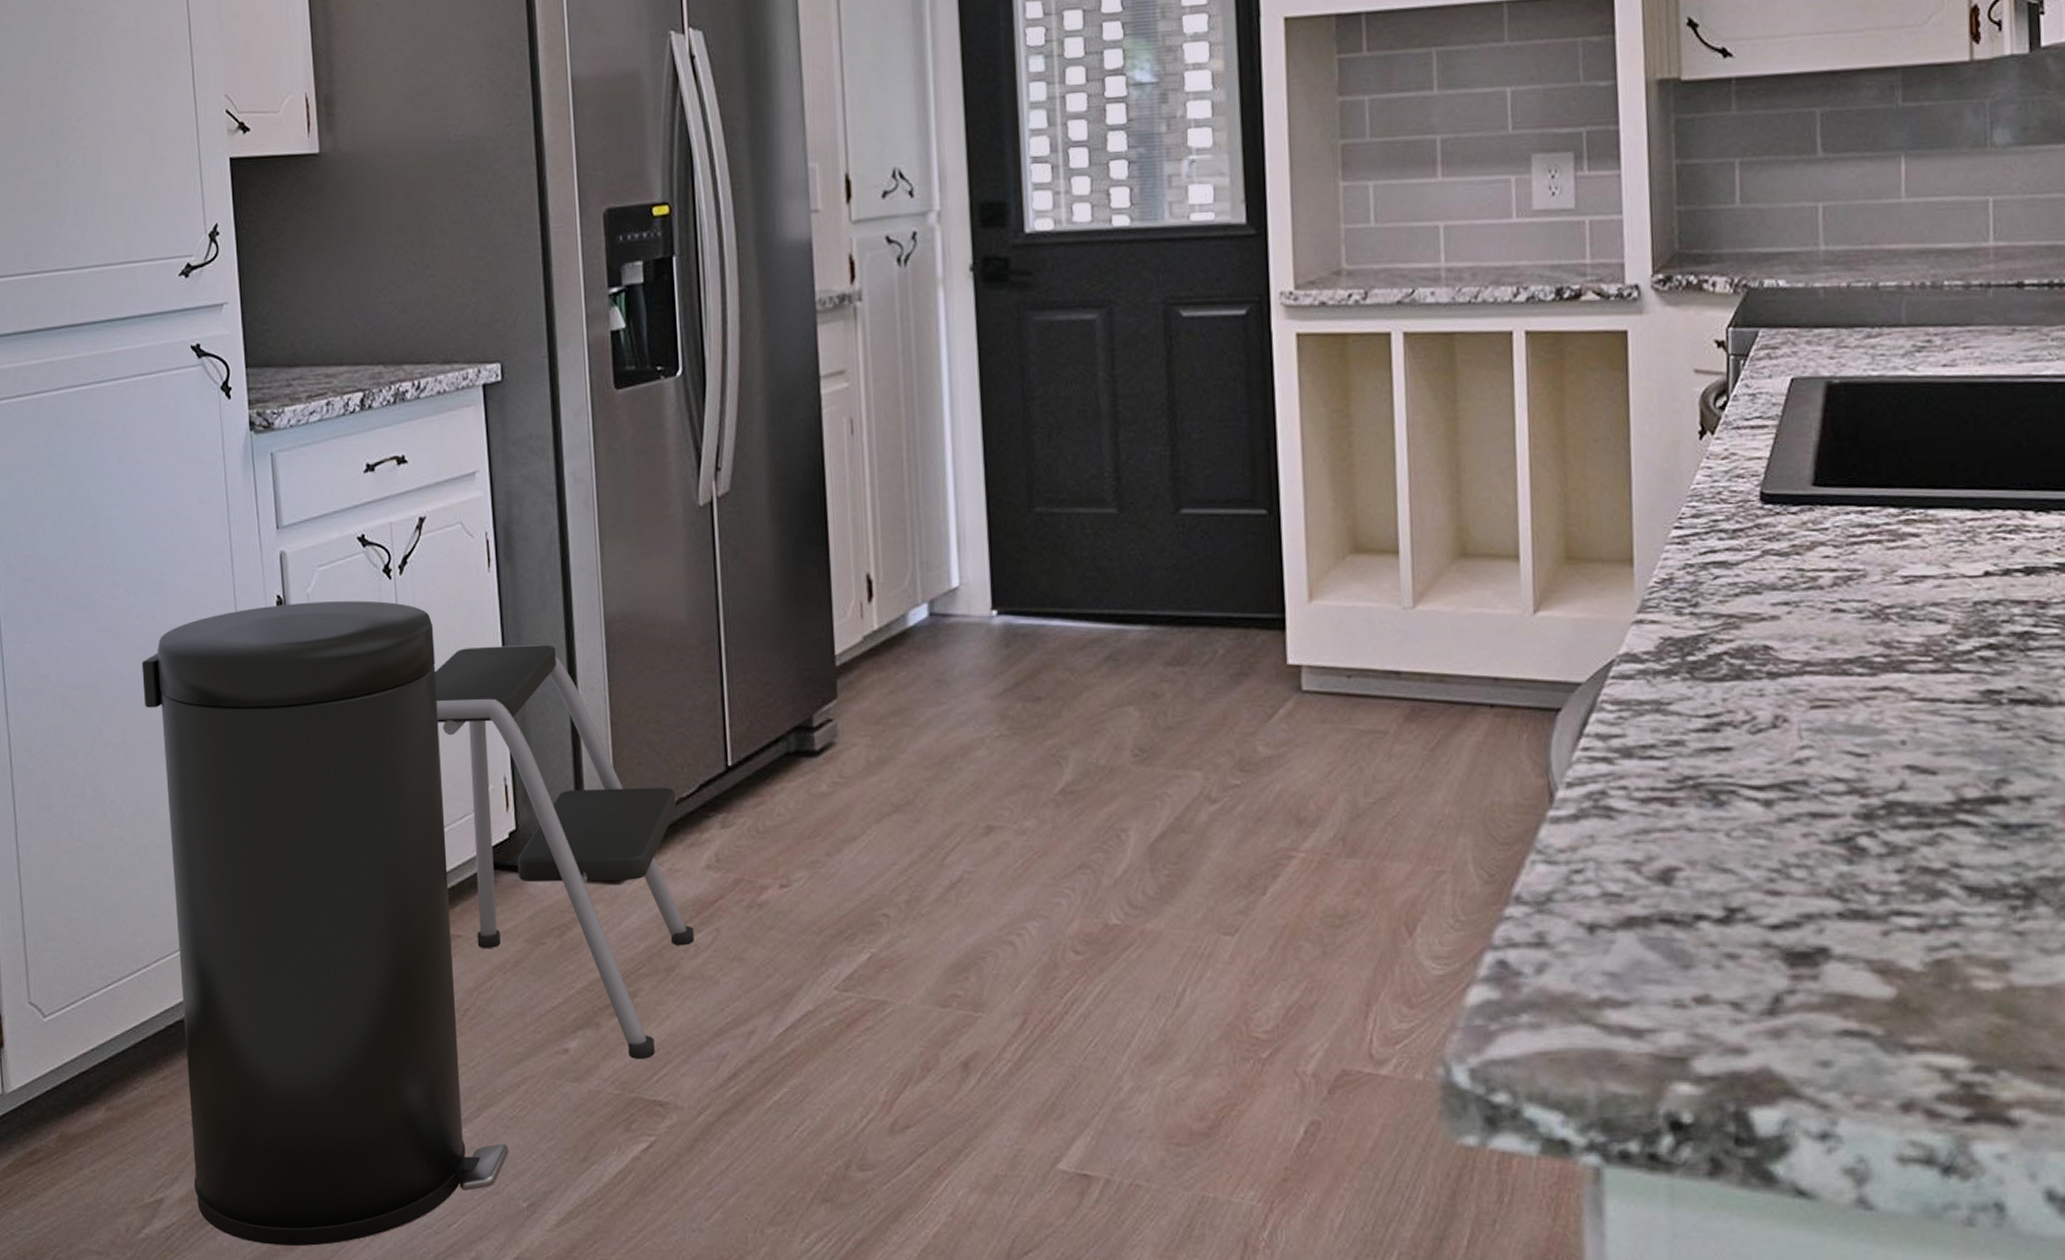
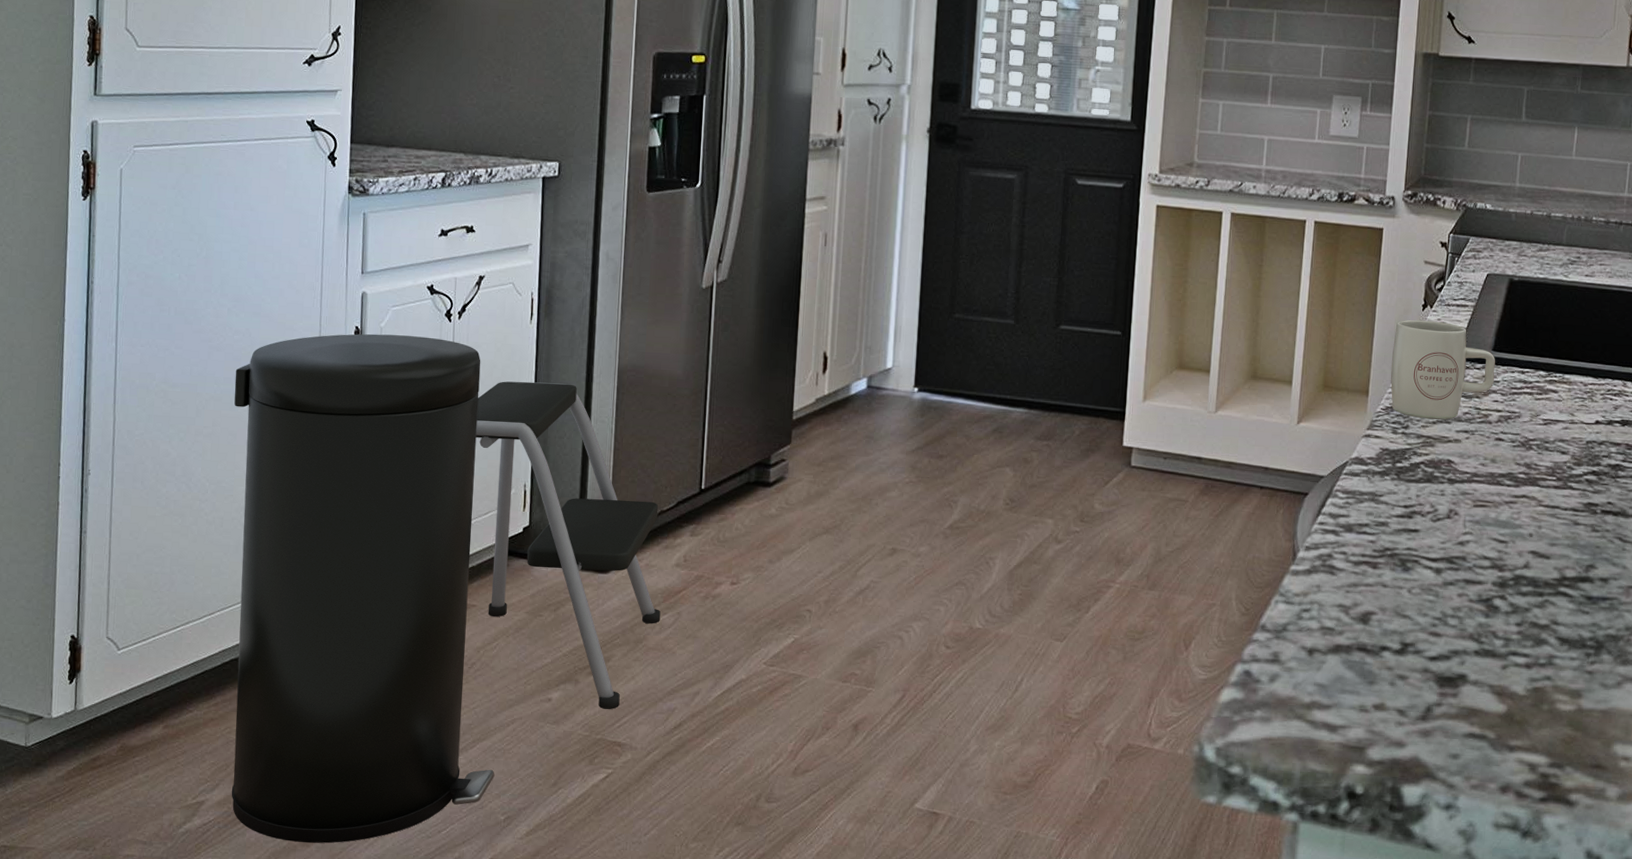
mug: none [1661,452,1821,591] -> present [1390,319,1496,420]

